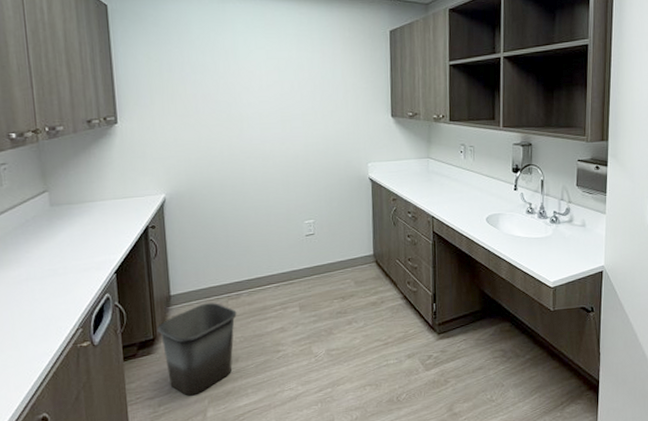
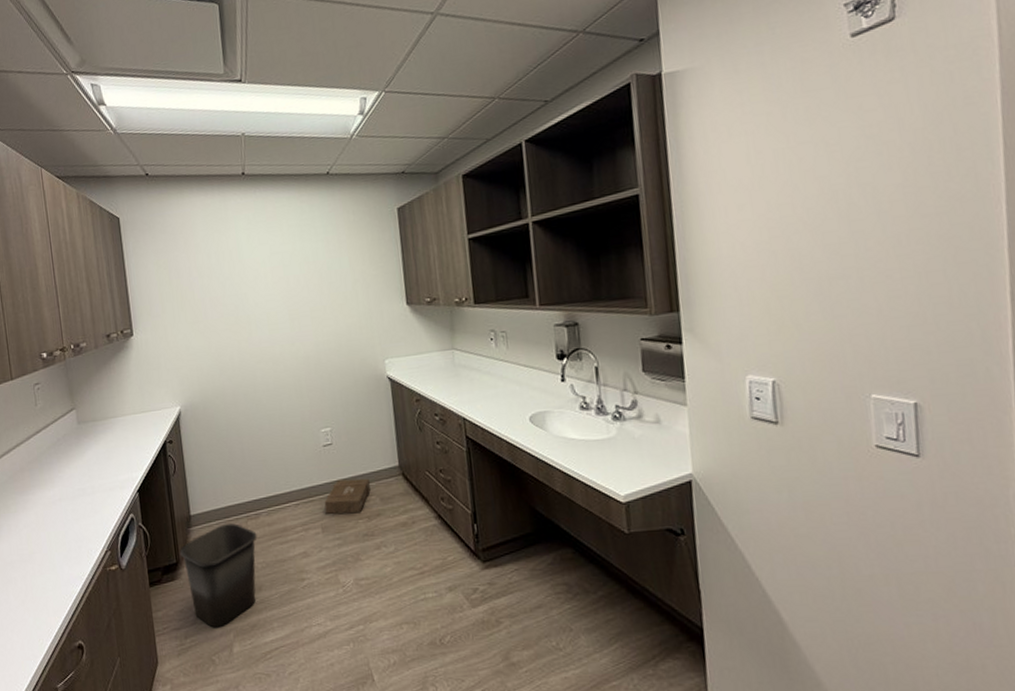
ammunition box: none [303,264,346,295] -> present [324,478,371,515]

